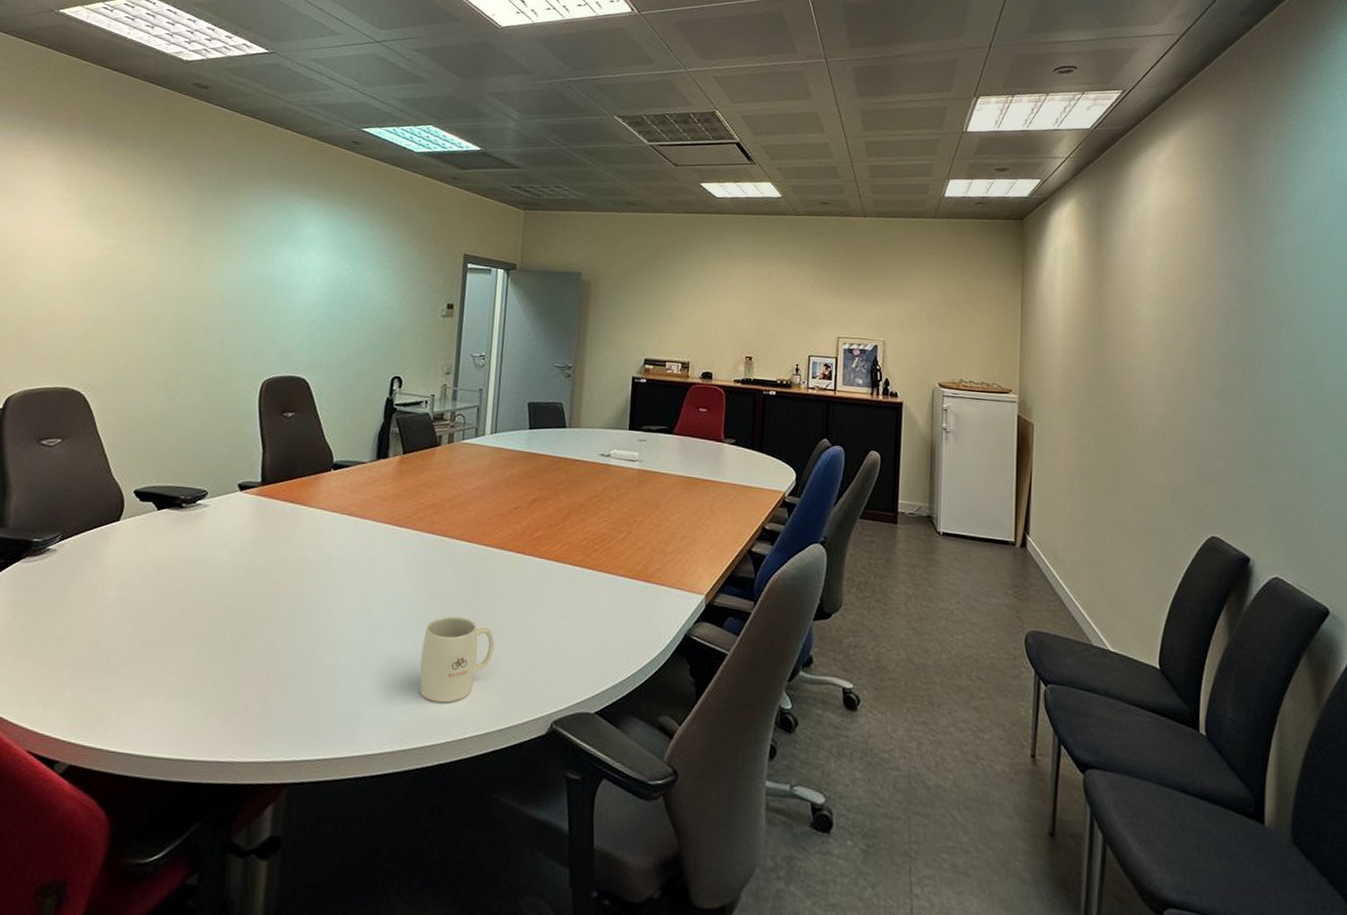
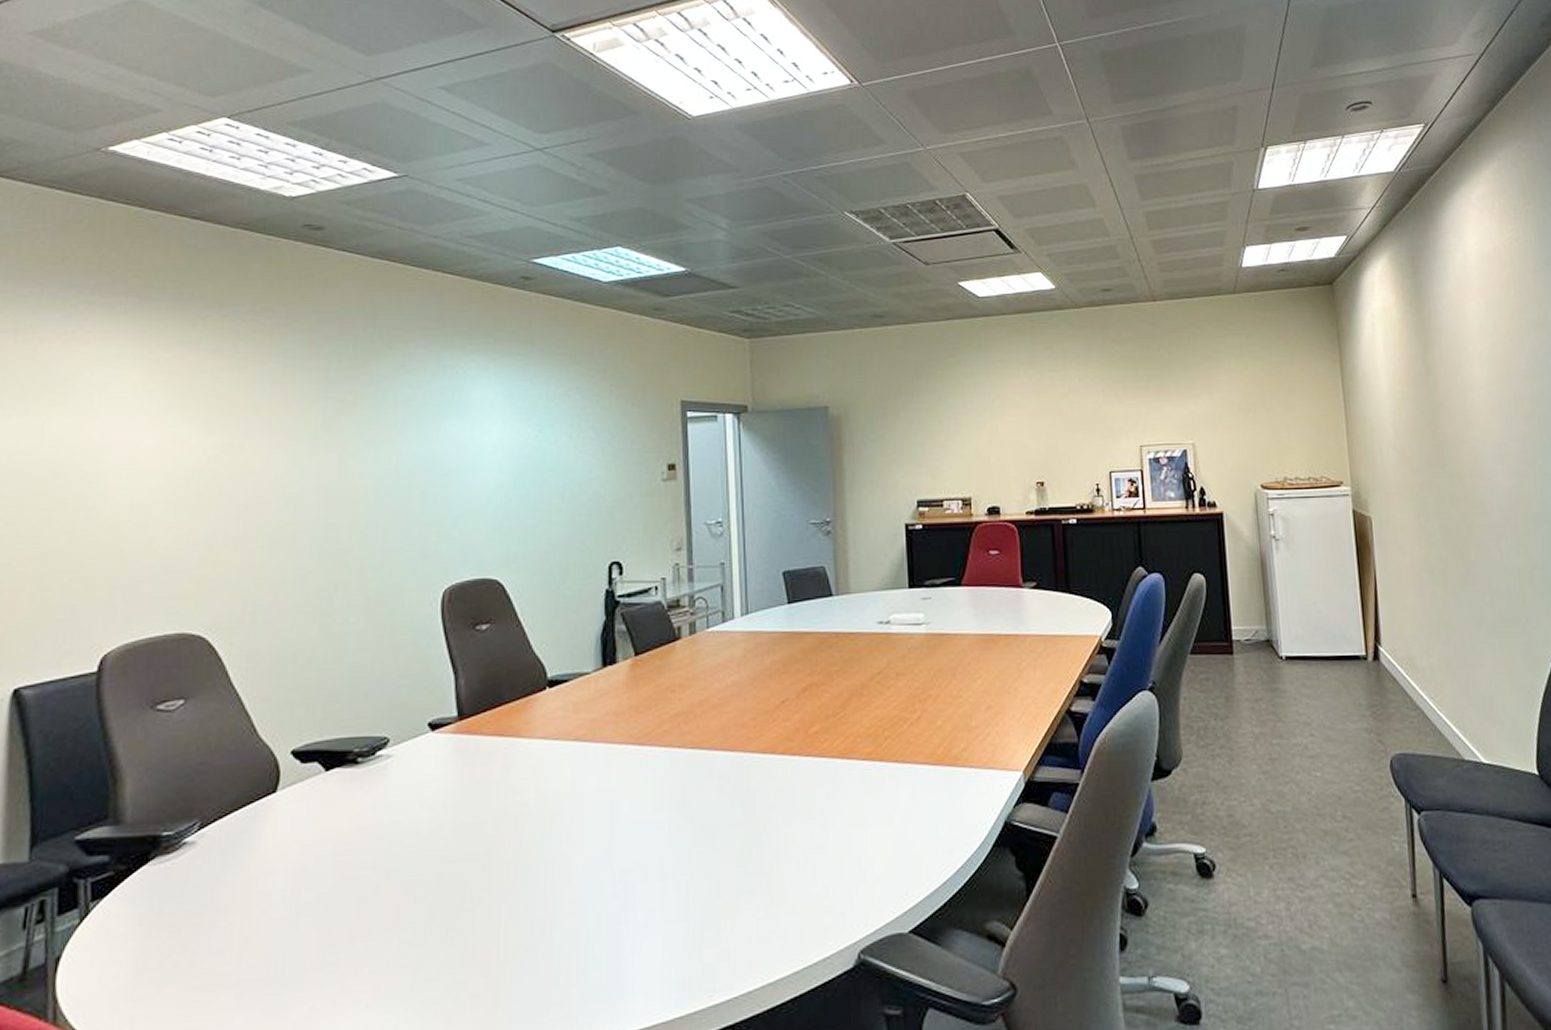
mug: present [419,616,495,703] -> none [688,843,778,952]

